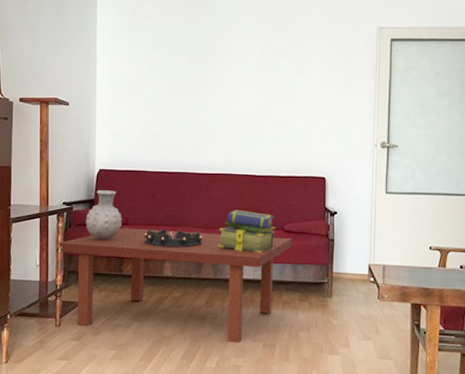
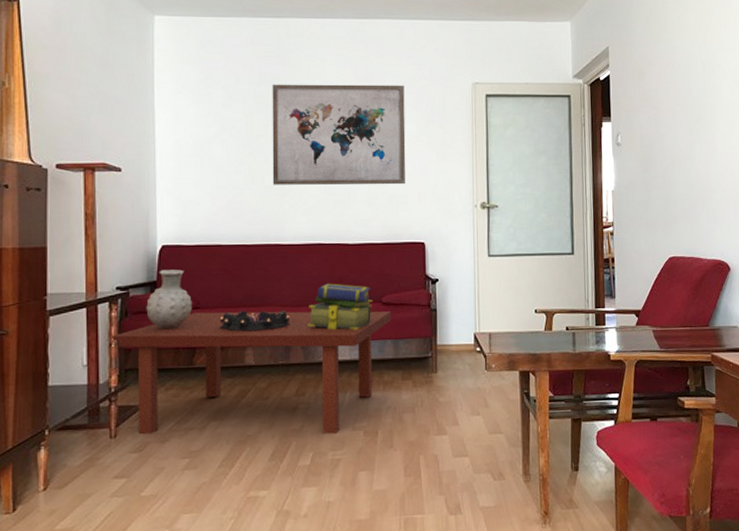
wall art: none [191,30,313,123] -> present [272,84,406,185]

